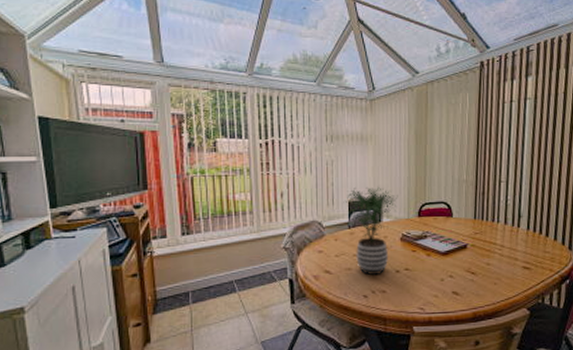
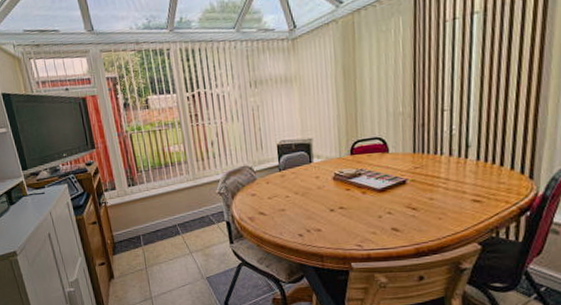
potted plant: present [343,186,398,276] -> none [272,127,328,216]

